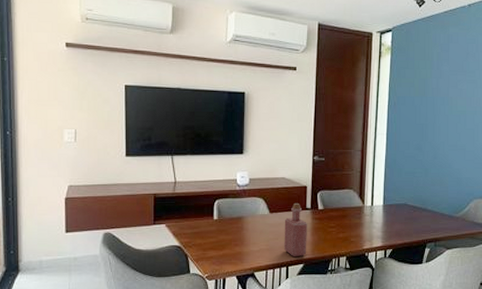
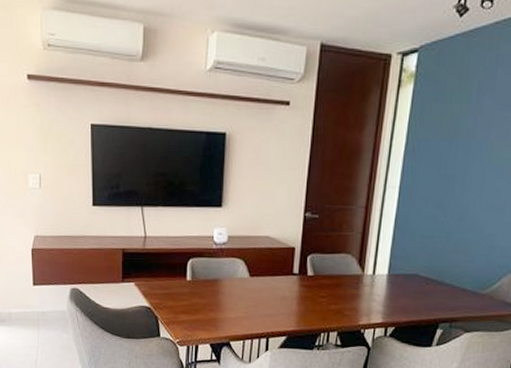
bottle: present [284,202,308,257] -> none [265,266,294,329]

